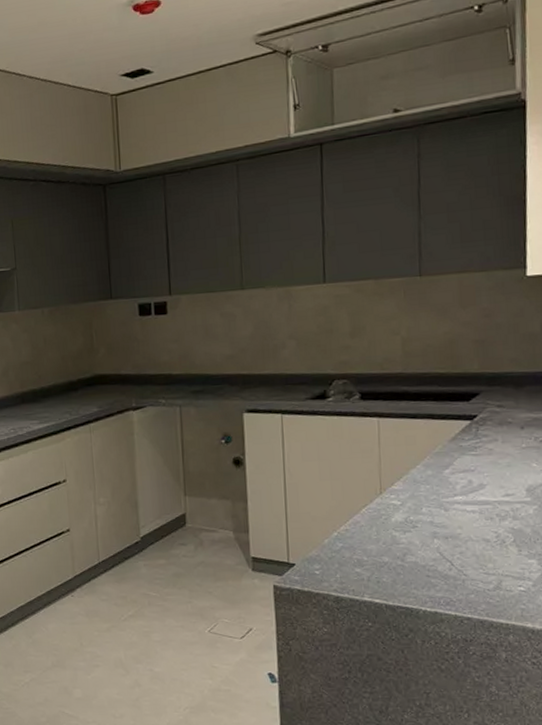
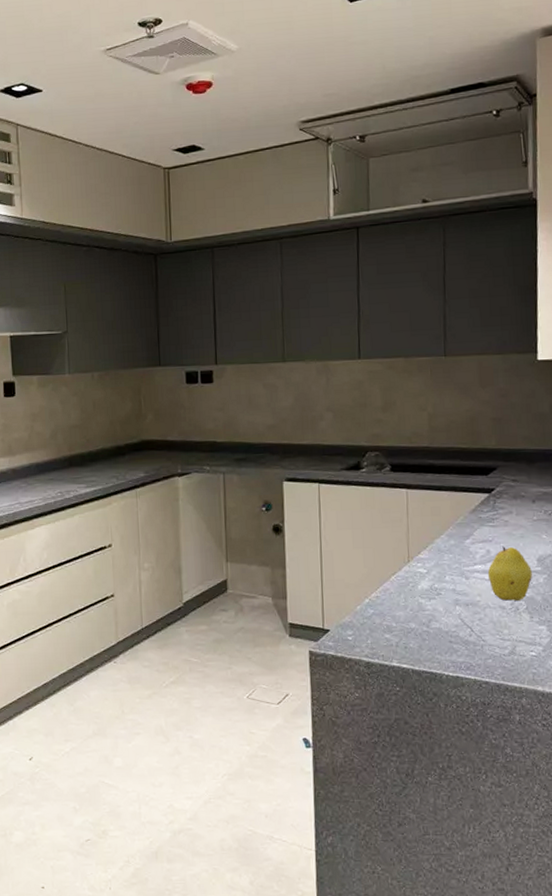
fruit: none [469,476,521,533] -> present [487,546,532,601]

